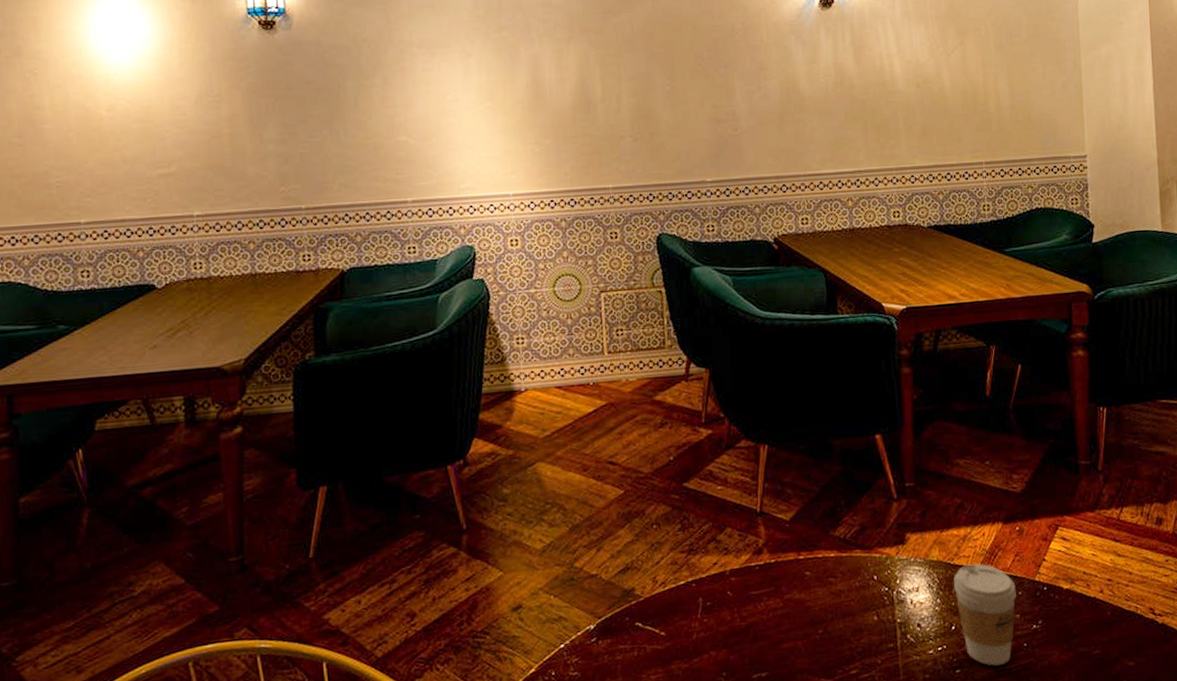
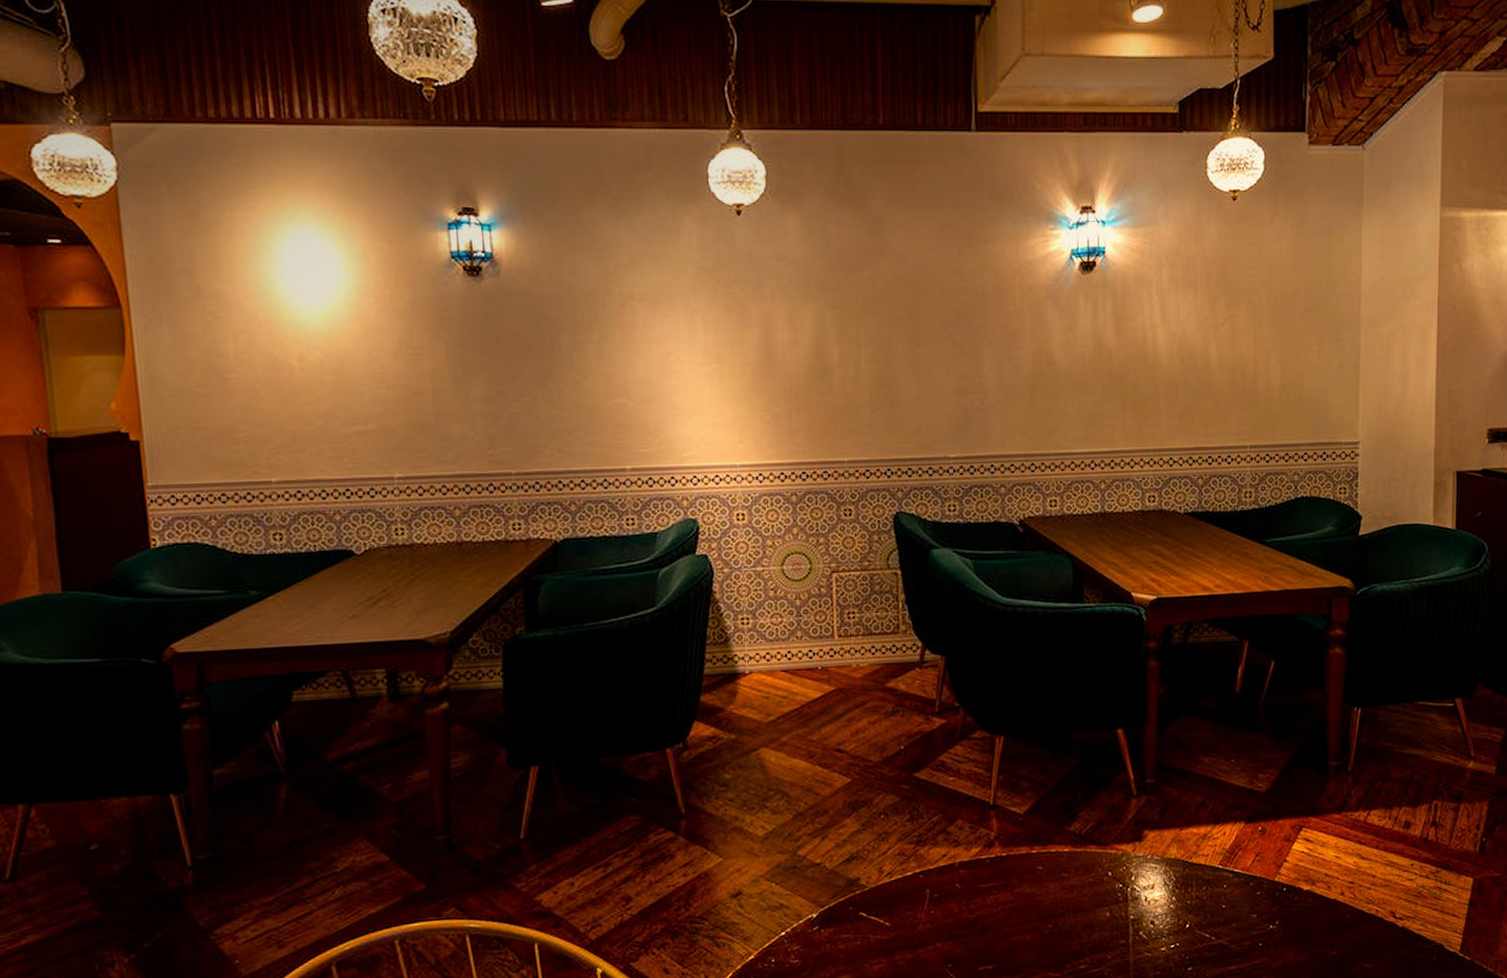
coffee cup: present [954,563,1016,667] -> none [1191,862,1254,965]

